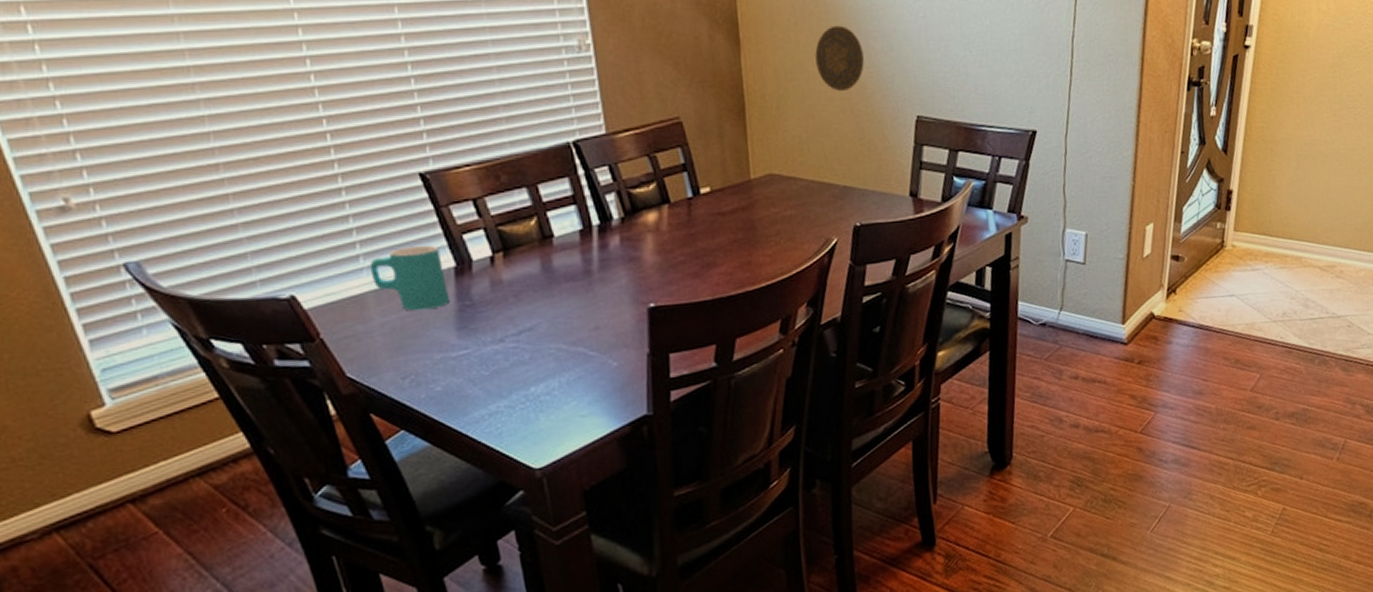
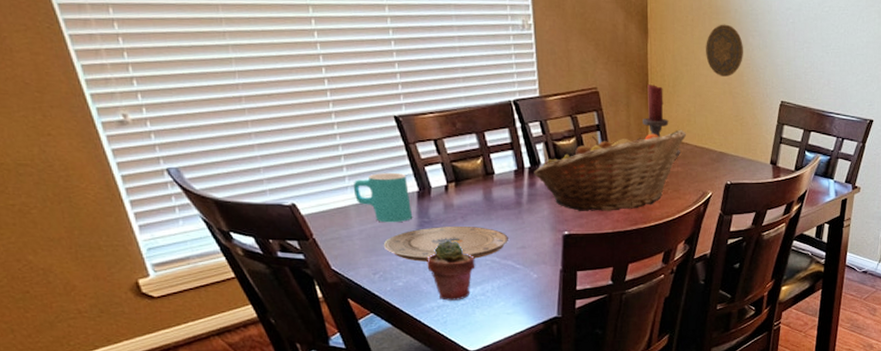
plate: none [413,306,577,358] -> present [383,227,508,262]
potted succulent: none [471,325,536,406] -> present [427,239,475,301]
fruit basket: none [605,161,800,276] -> present [534,129,687,211]
candle holder: none [741,108,793,198] -> present [643,84,680,158]

